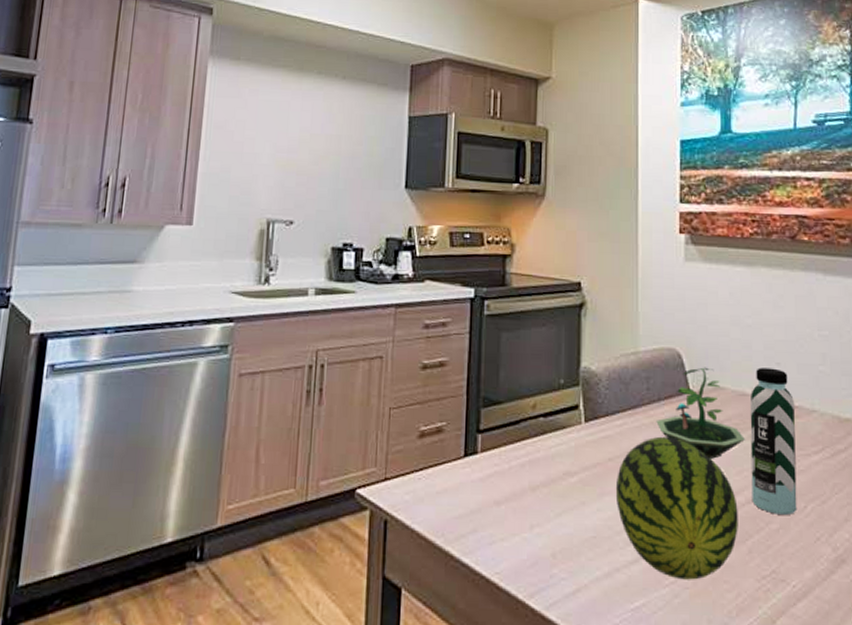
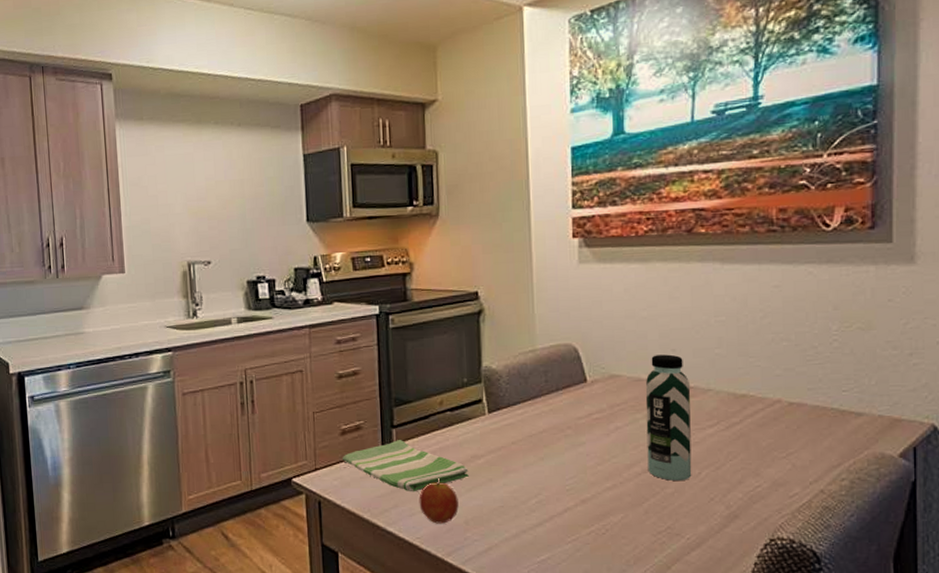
dish towel: none [417,448,560,514] -> present [341,440,469,492]
fruit: none [501,498,546,556] -> present [419,478,459,524]
fruit: present [615,436,738,580] -> none [519,420,635,537]
terrarium: present [656,367,745,459] -> none [555,358,641,437]

